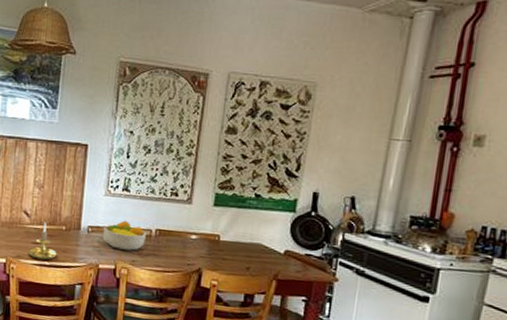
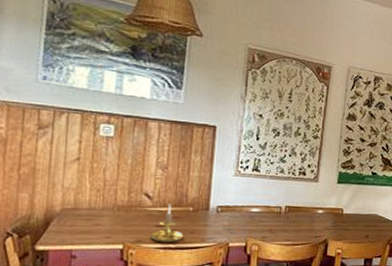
fruit bowl: present [103,220,147,251] -> none [232,199,277,228]

